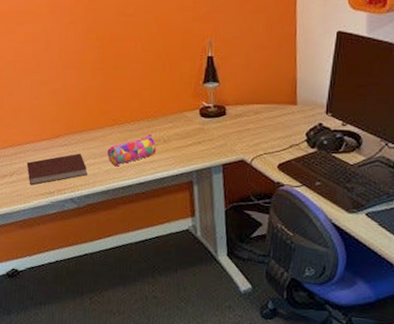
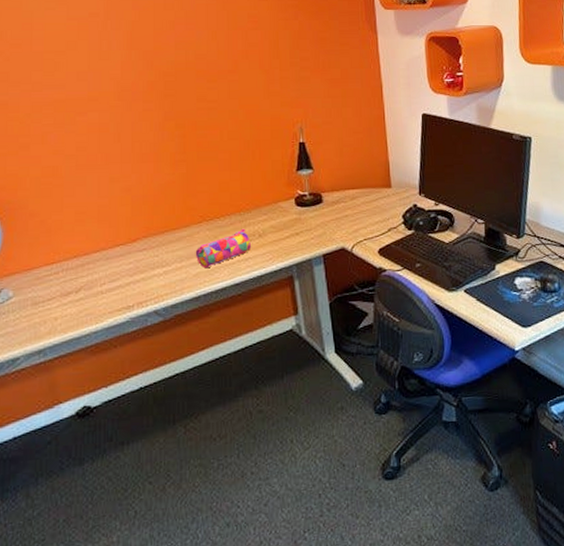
notebook: present [26,153,88,186] -> none [97,257,174,301]

